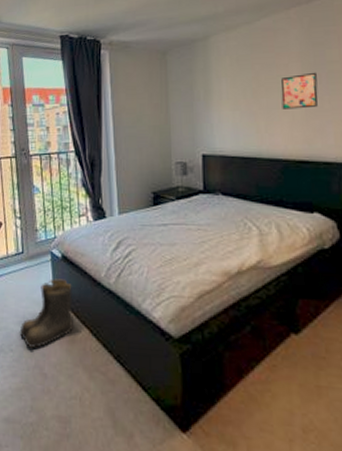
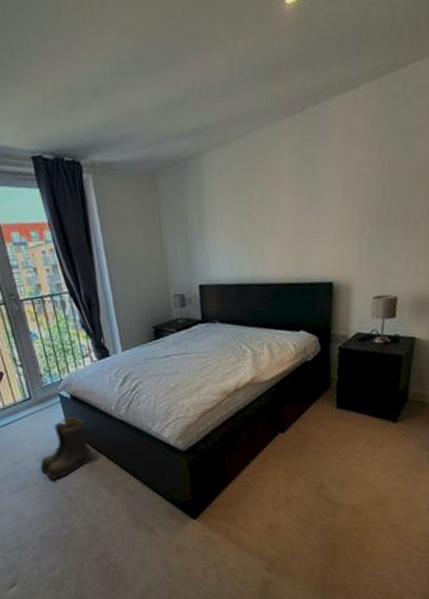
wall art: present [280,72,318,109] -> none [273,191,308,233]

